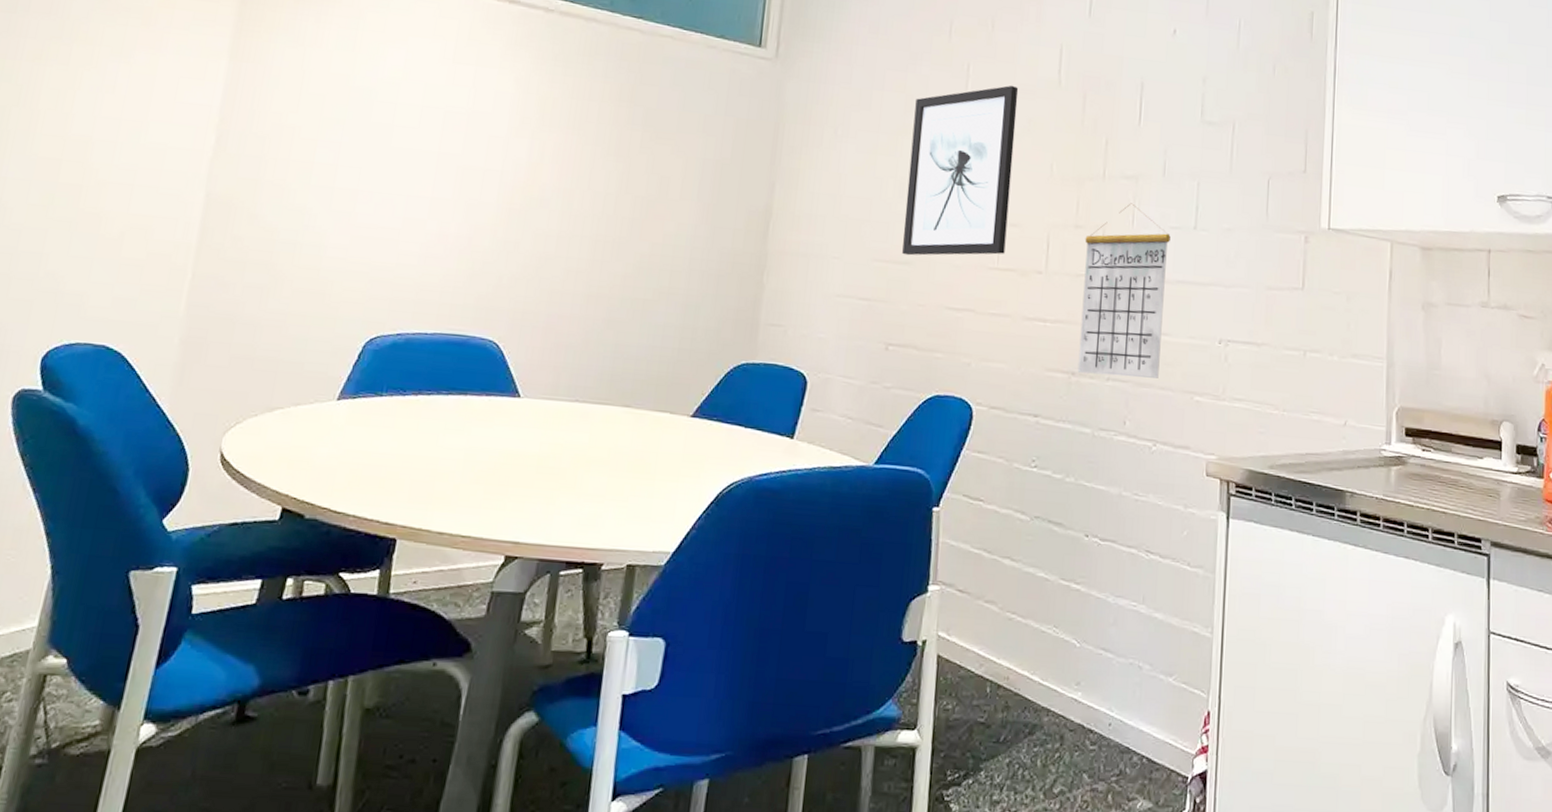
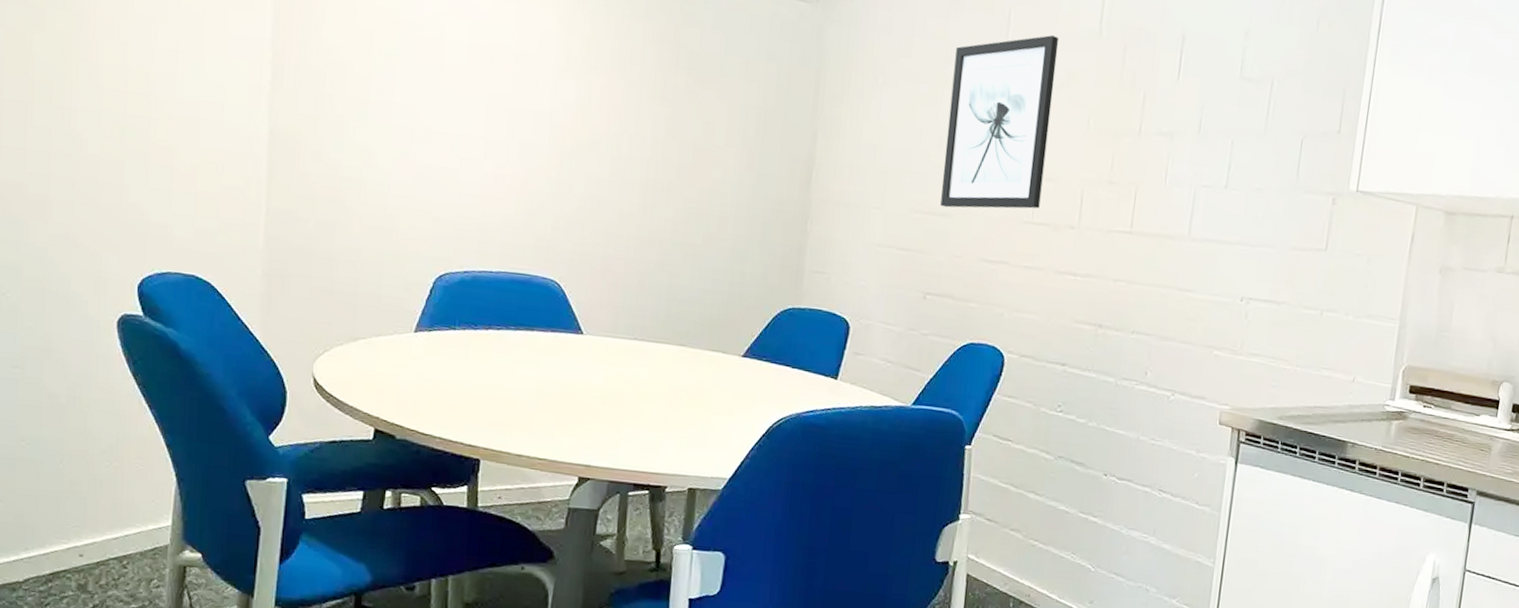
calendar: present [1077,203,1171,378] -> none [1104,160,1202,333]

